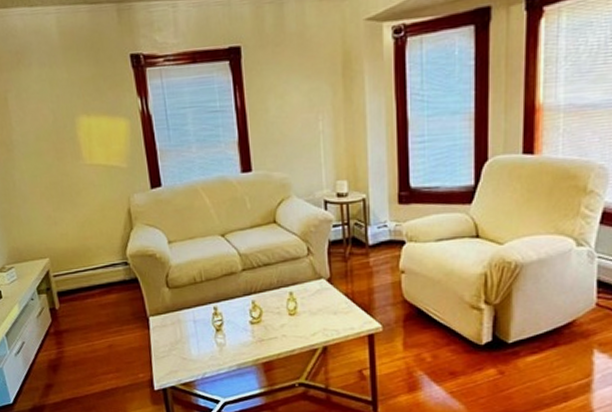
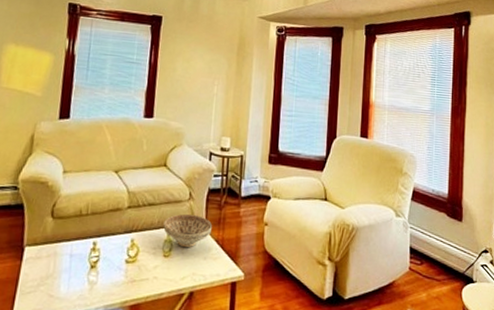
decorative bowl: none [284,269,338,305] -> present [163,213,212,248]

